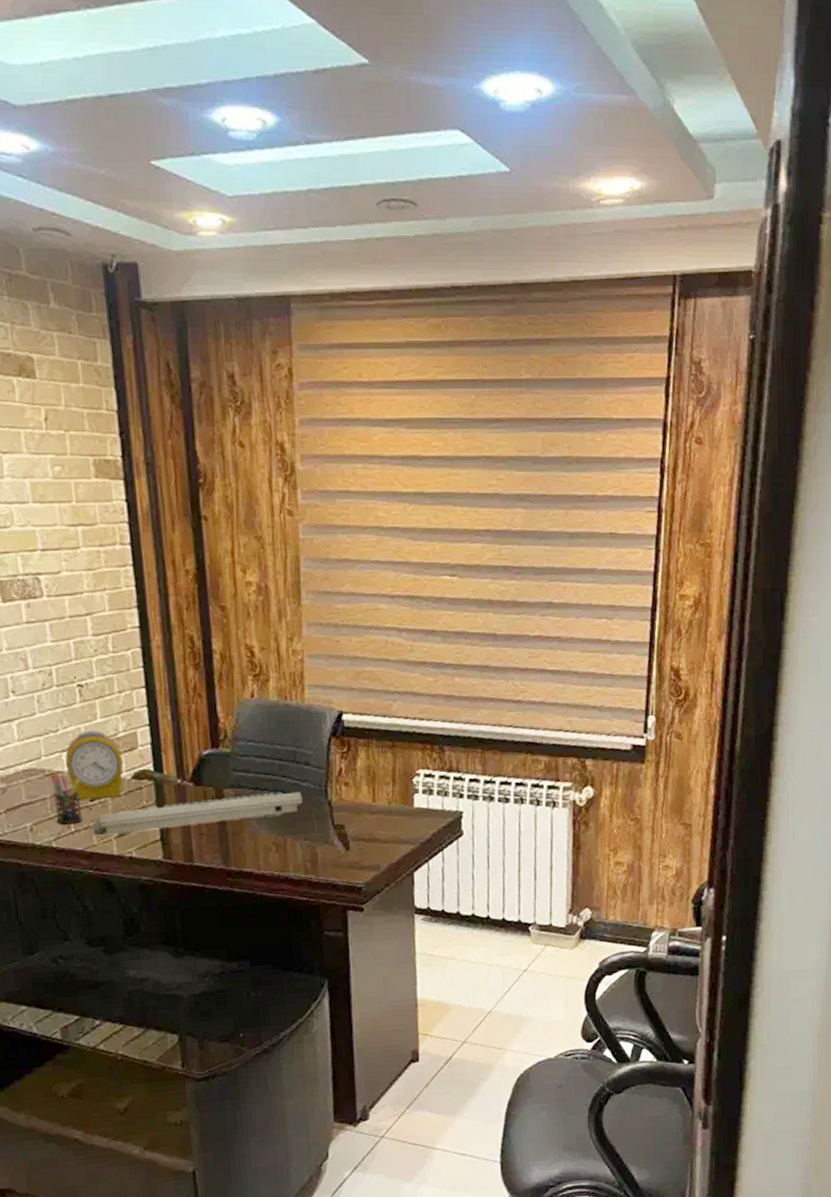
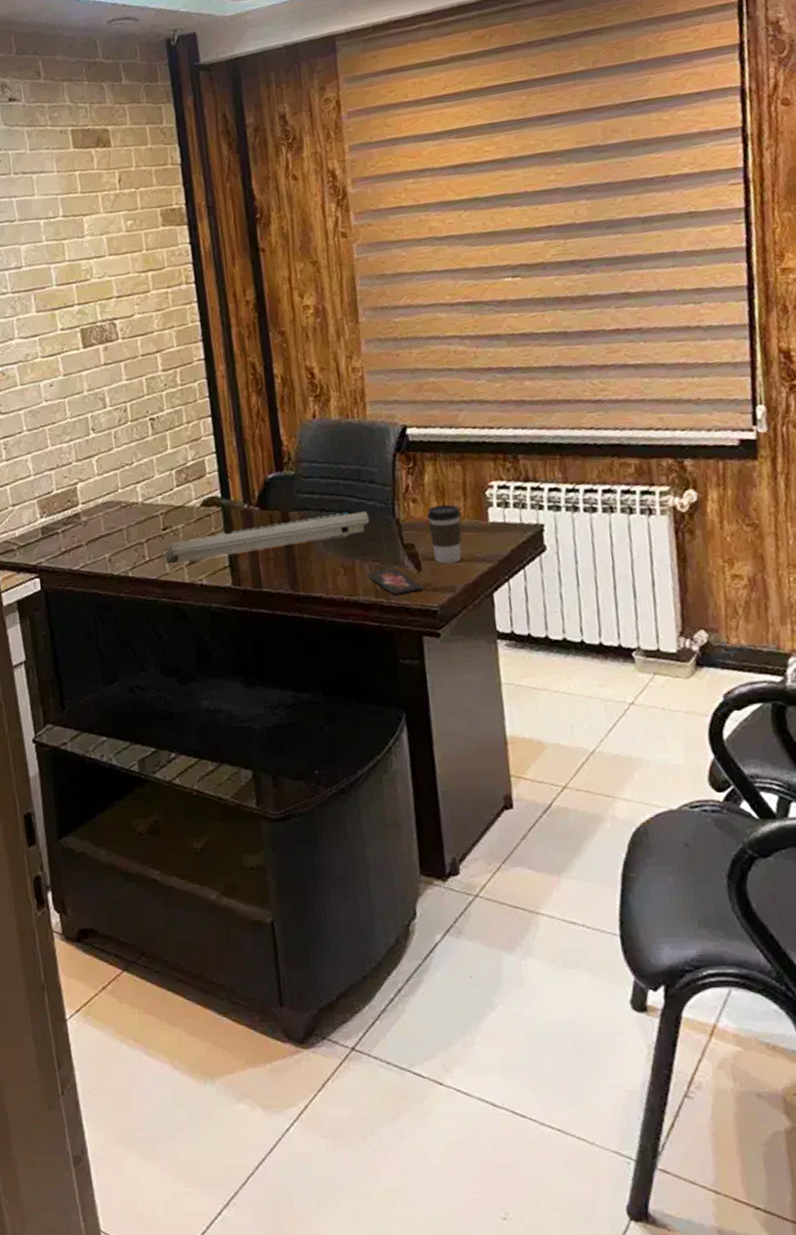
pen holder: present [50,772,83,825] -> none [126,503,157,554]
alarm clock: present [65,730,123,800] -> none [139,461,193,530]
smartphone: none [298,847,350,873] -> present [367,568,423,596]
coffee cup: none [357,789,390,845] -> present [426,504,462,564]

